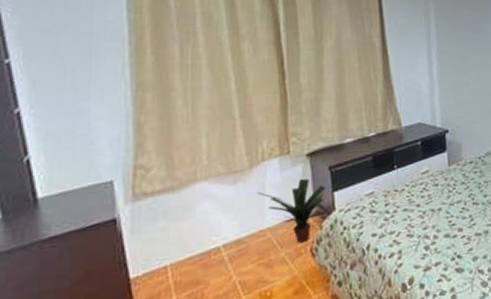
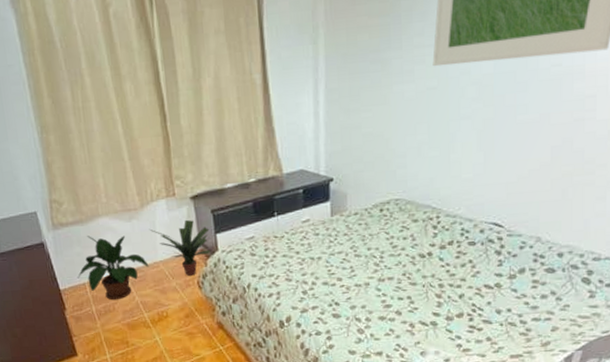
potted plant: none [158,202,253,285] -> present [78,236,149,301]

